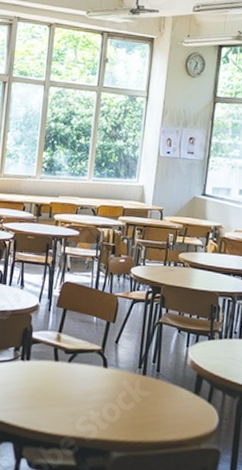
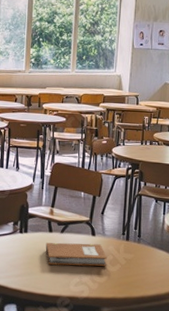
notebook: none [49,373,121,404] -> present [45,242,108,266]

